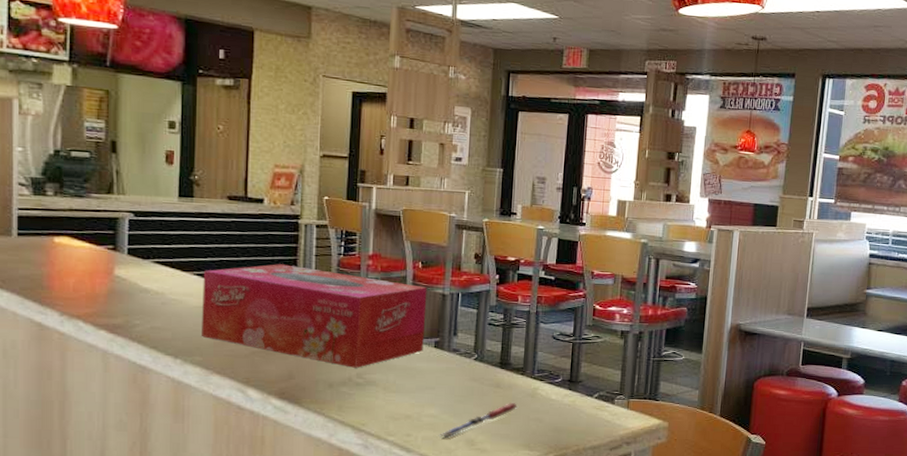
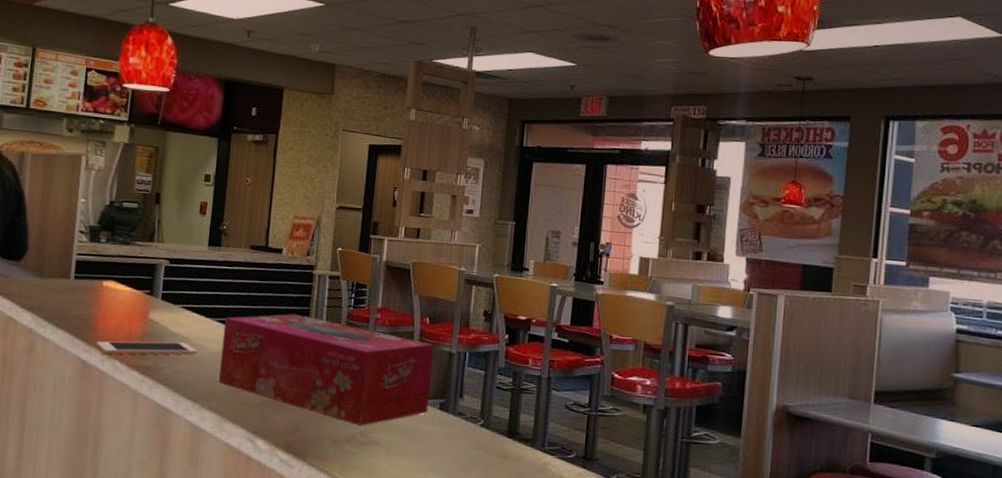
cell phone: none [52,298,174,315] -> present [96,341,197,355]

